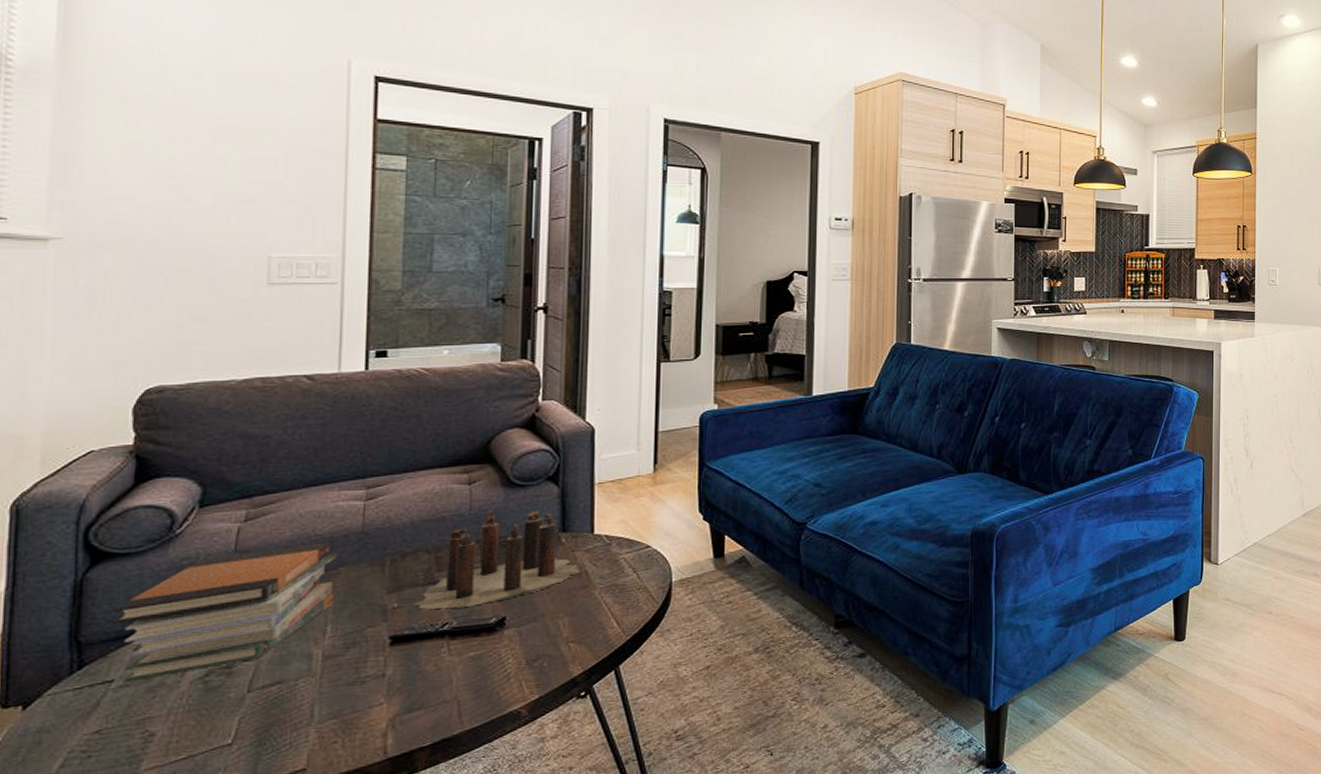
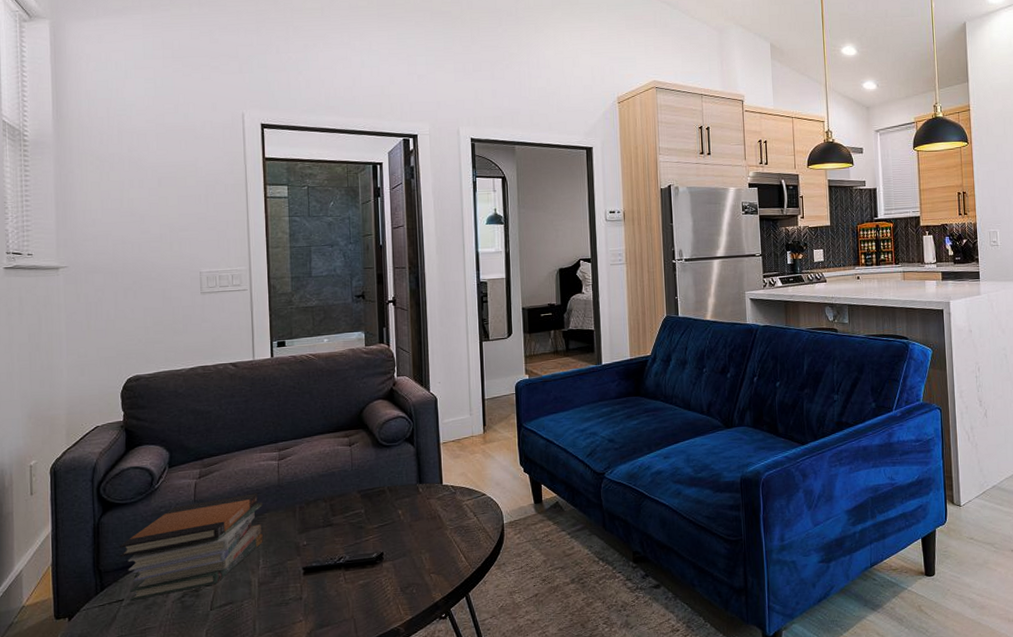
candle: present [412,510,580,610] -> none [317,466,435,547]

